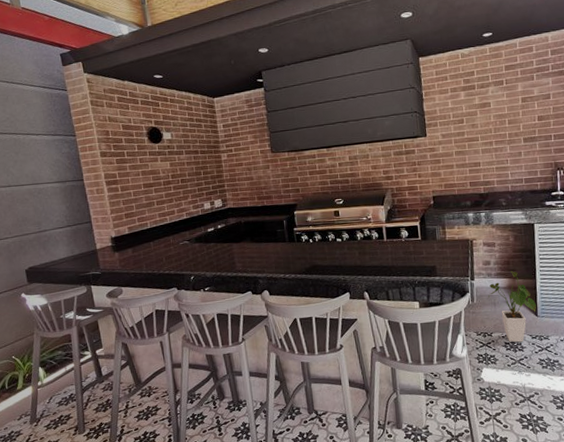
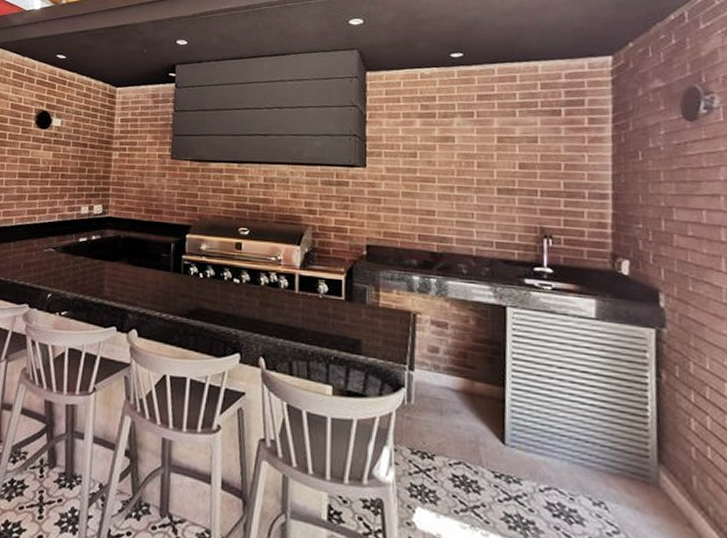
house plant: present [488,270,536,343] -> none [433,367,503,480]

